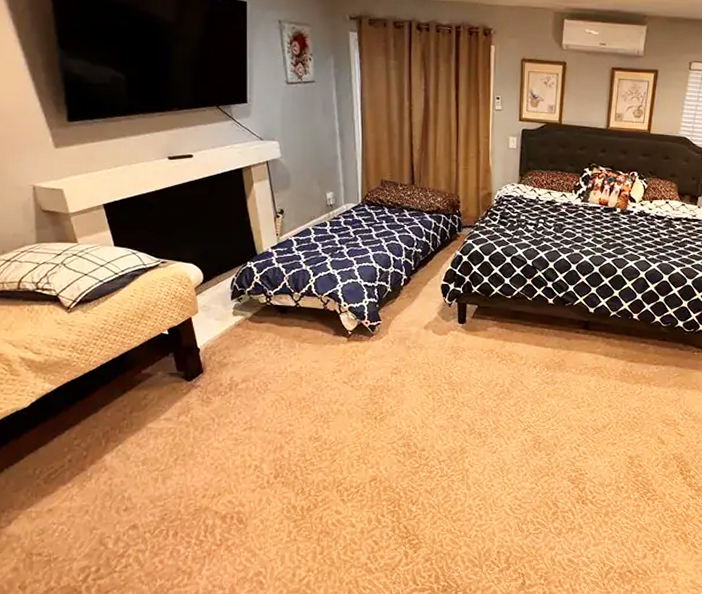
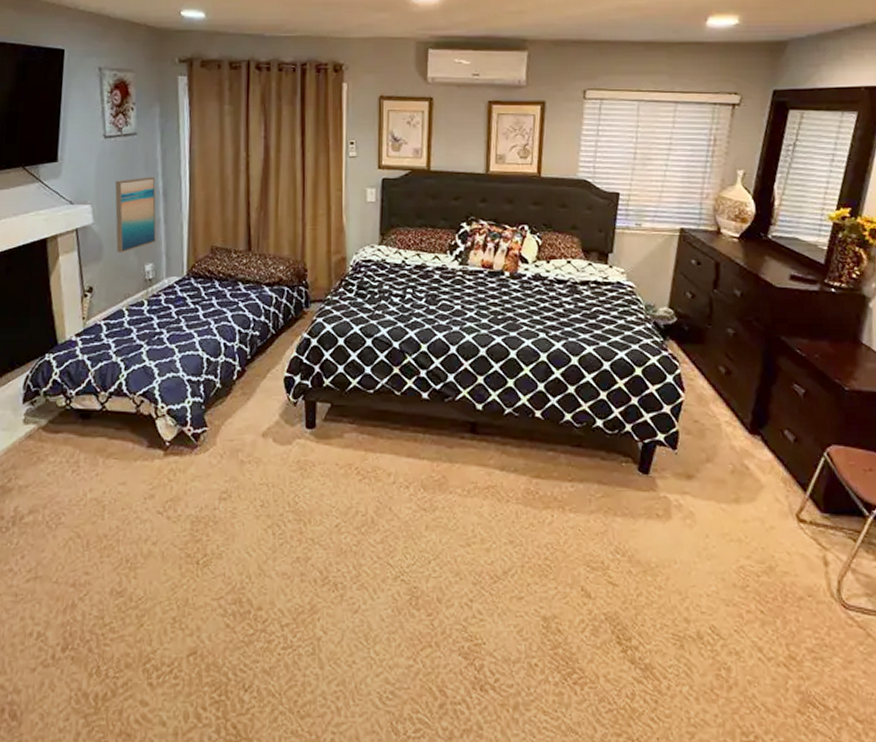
wall art: none [298,119,335,183] -> present [115,177,156,253]

